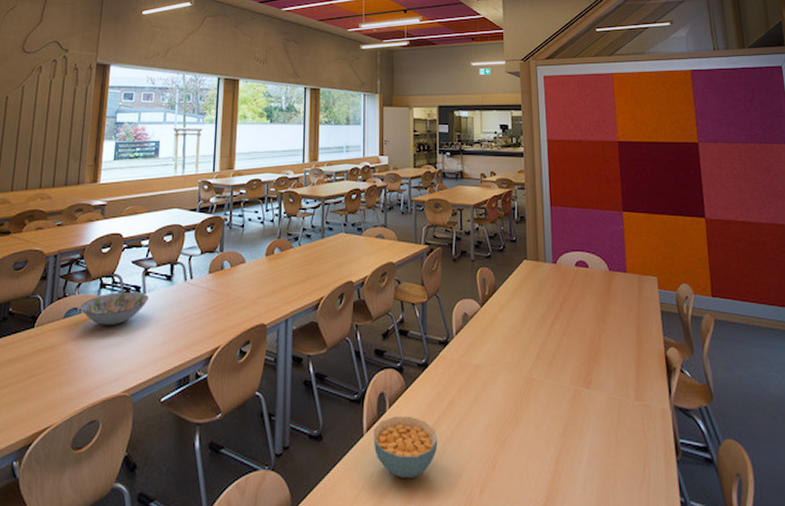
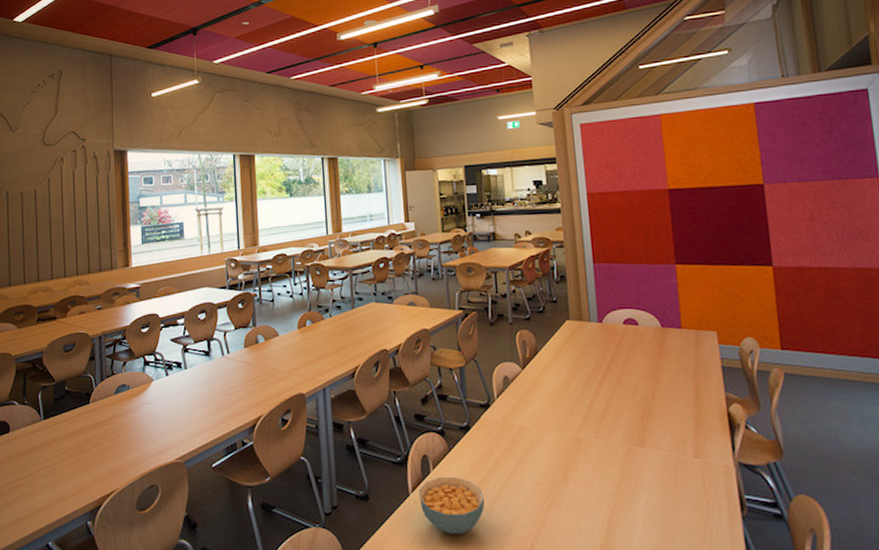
decorative bowl: present [80,291,149,325] -> none [128,367,190,399]

